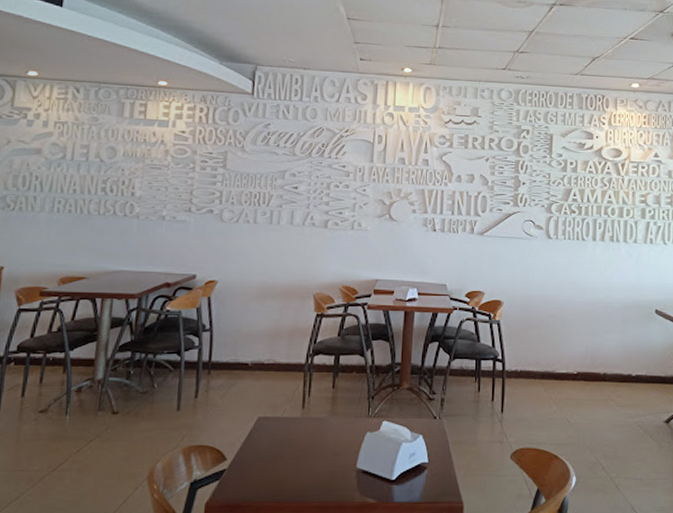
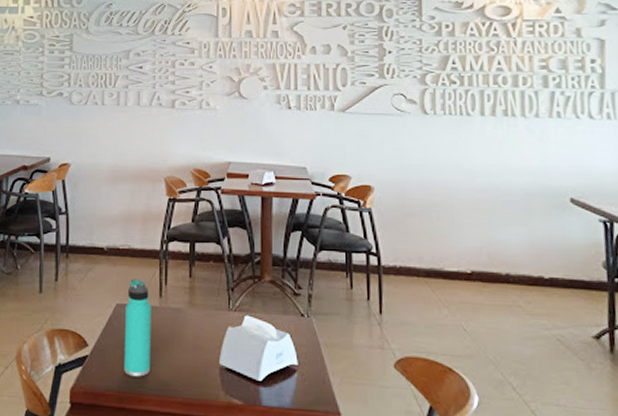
thermos bottle: none [262,392,294,486] -> present [124,278,151,377]

